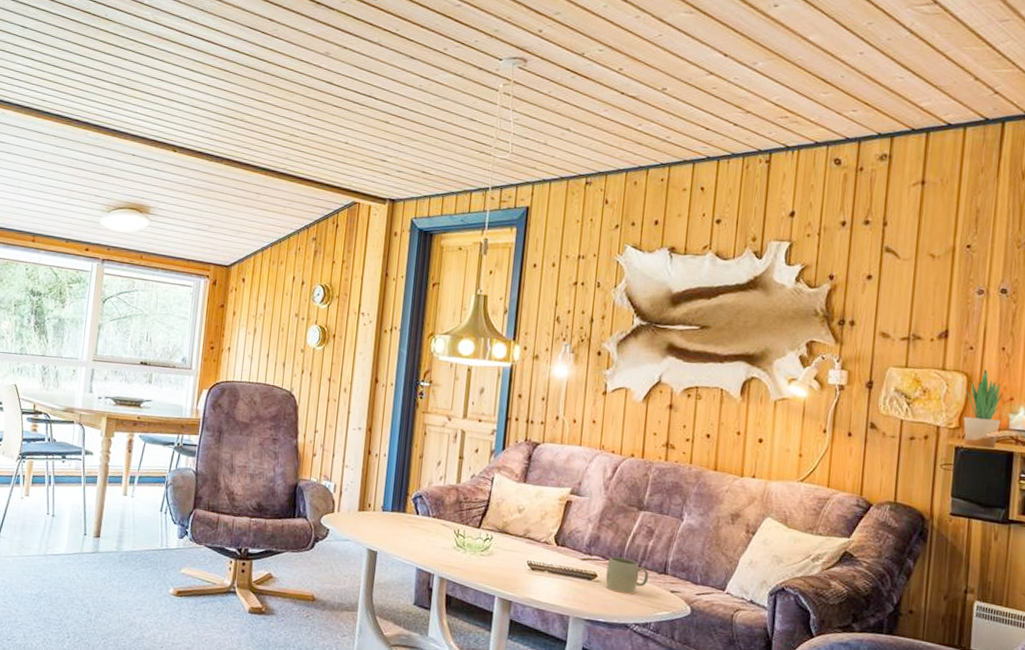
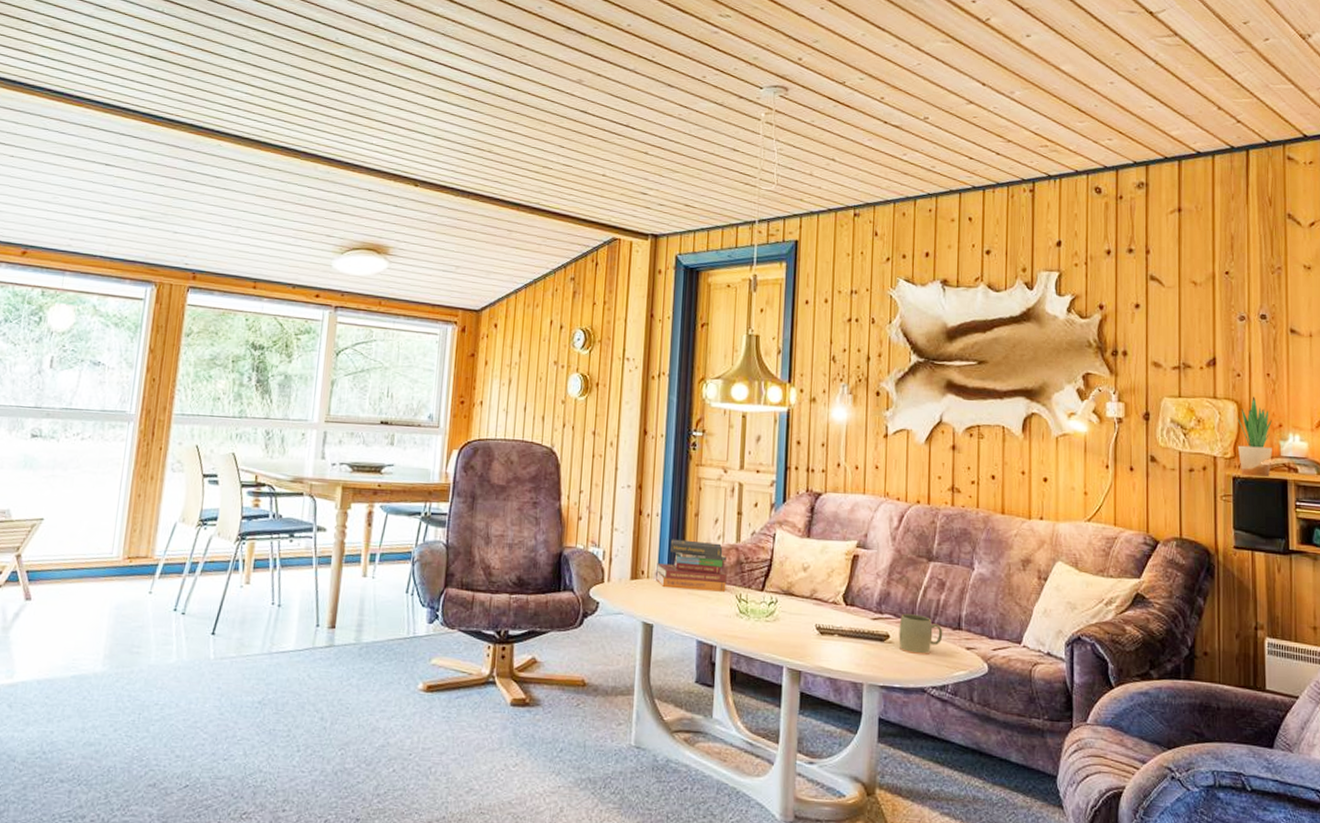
books: none [381,477,447,527] -> present [656,539,727,592]

